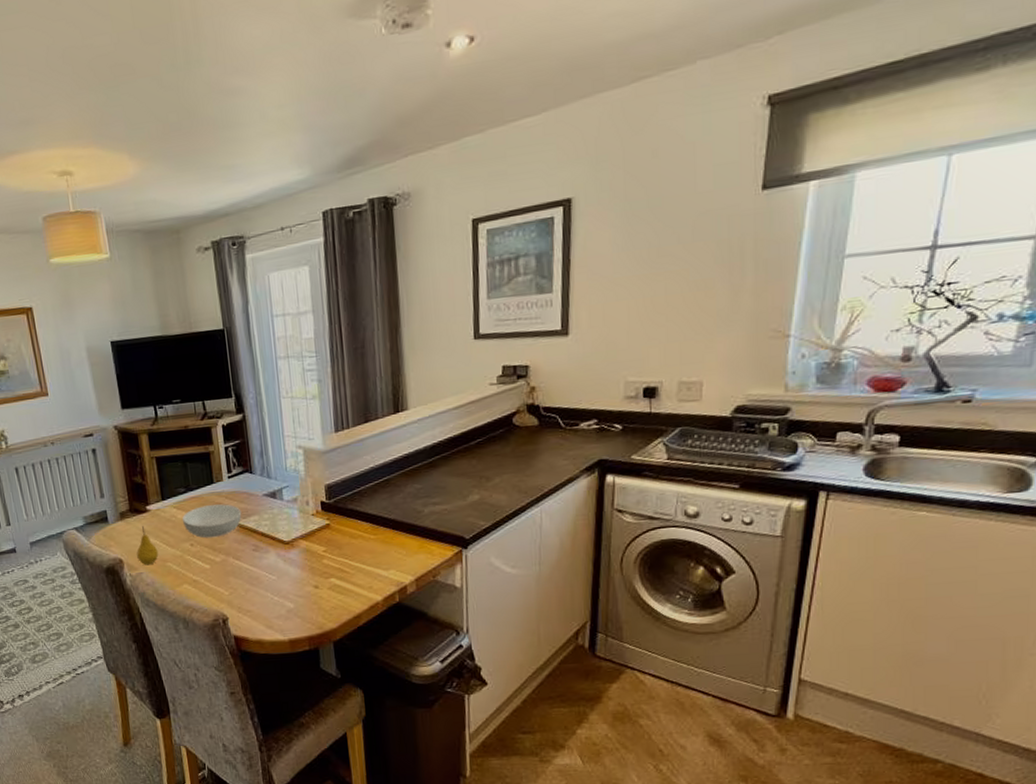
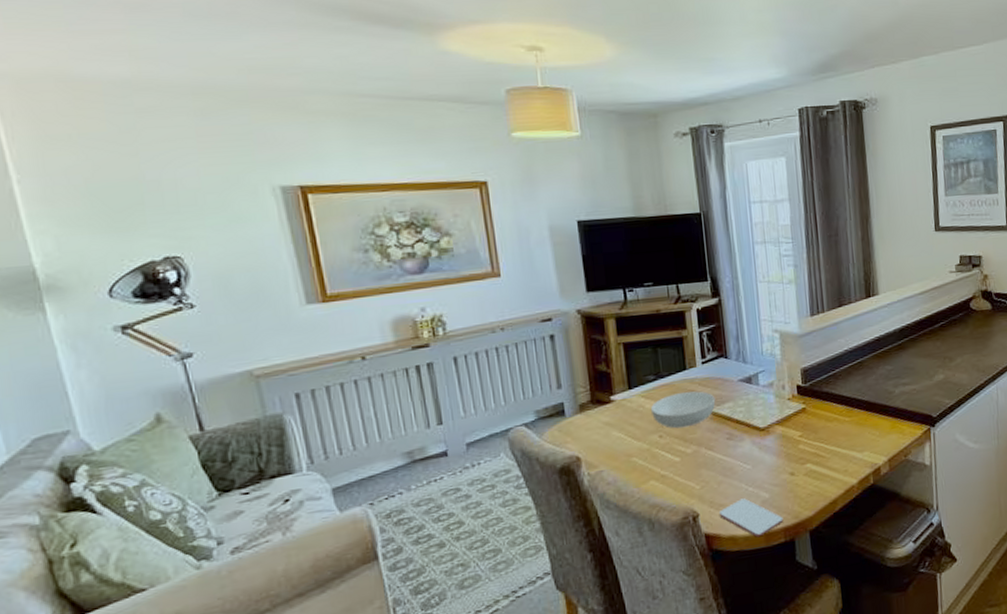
fruit: present [136,526,159,566] -> none [597,418,623,462]
smartphone: none [247,606,308,644] -> present [720,498,784,538]

